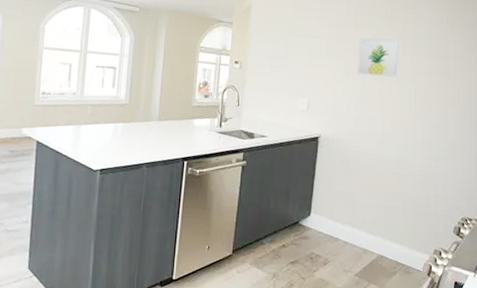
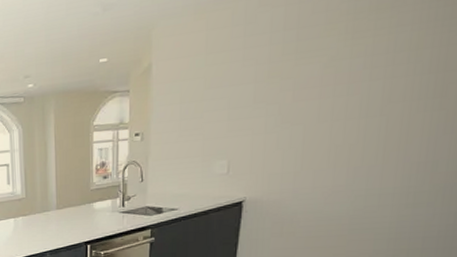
wall art: present [357,38,401,77] -> none [297,58,369,120]

